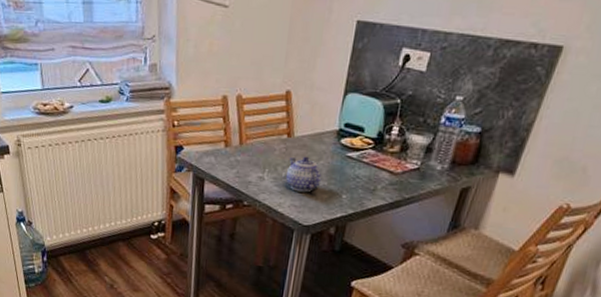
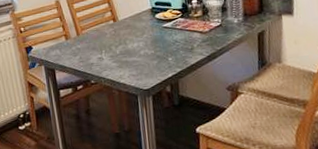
teapot: present [286,156,322,193] -> none [120,33,149,63]

